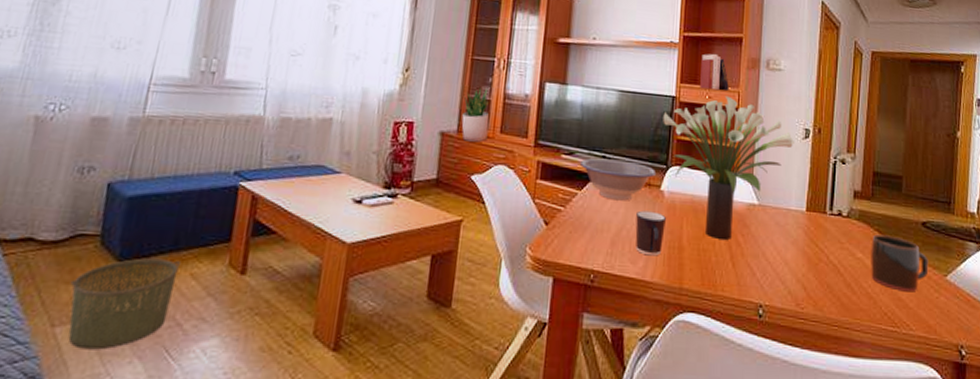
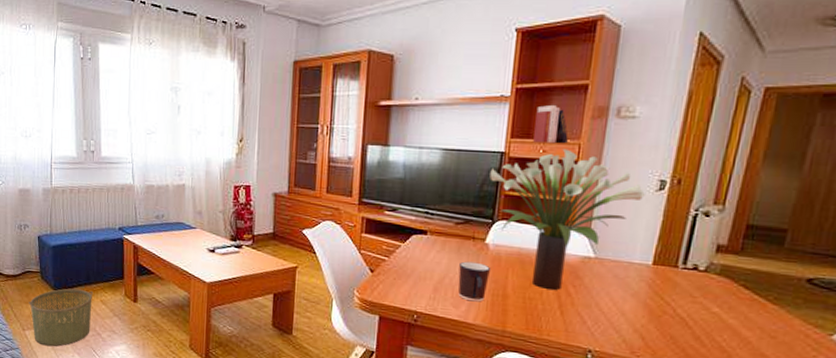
planter: present [461,88,490,142] -> none [291,153,316,202]
bowl: present [579,158,657,201] -> none [402,213,482,253]
mug: present [871,234,929,292] -> none [727,289,809,349]

